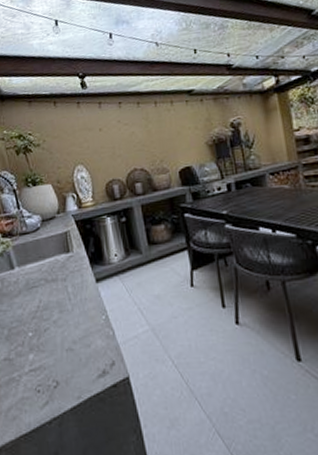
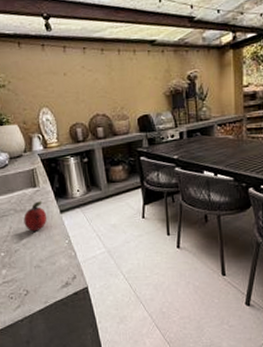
fruit: none [55,269,82,306] -> present [23,201,47,232]

